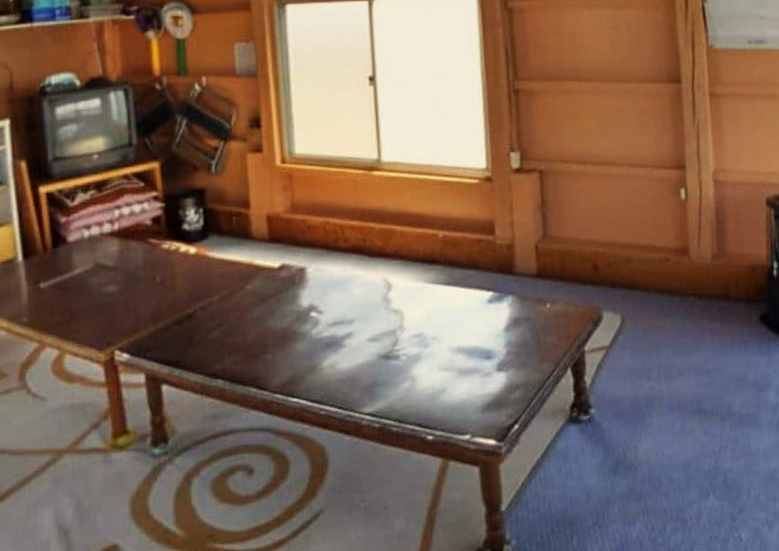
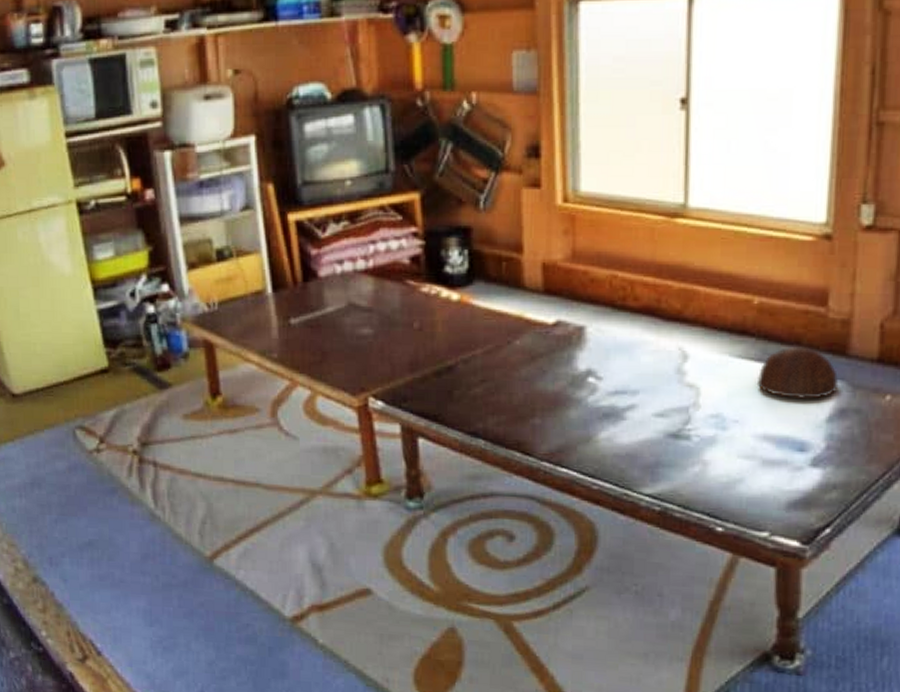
bowl: none [447,269,511,314] -> present [756,346,839,400]

